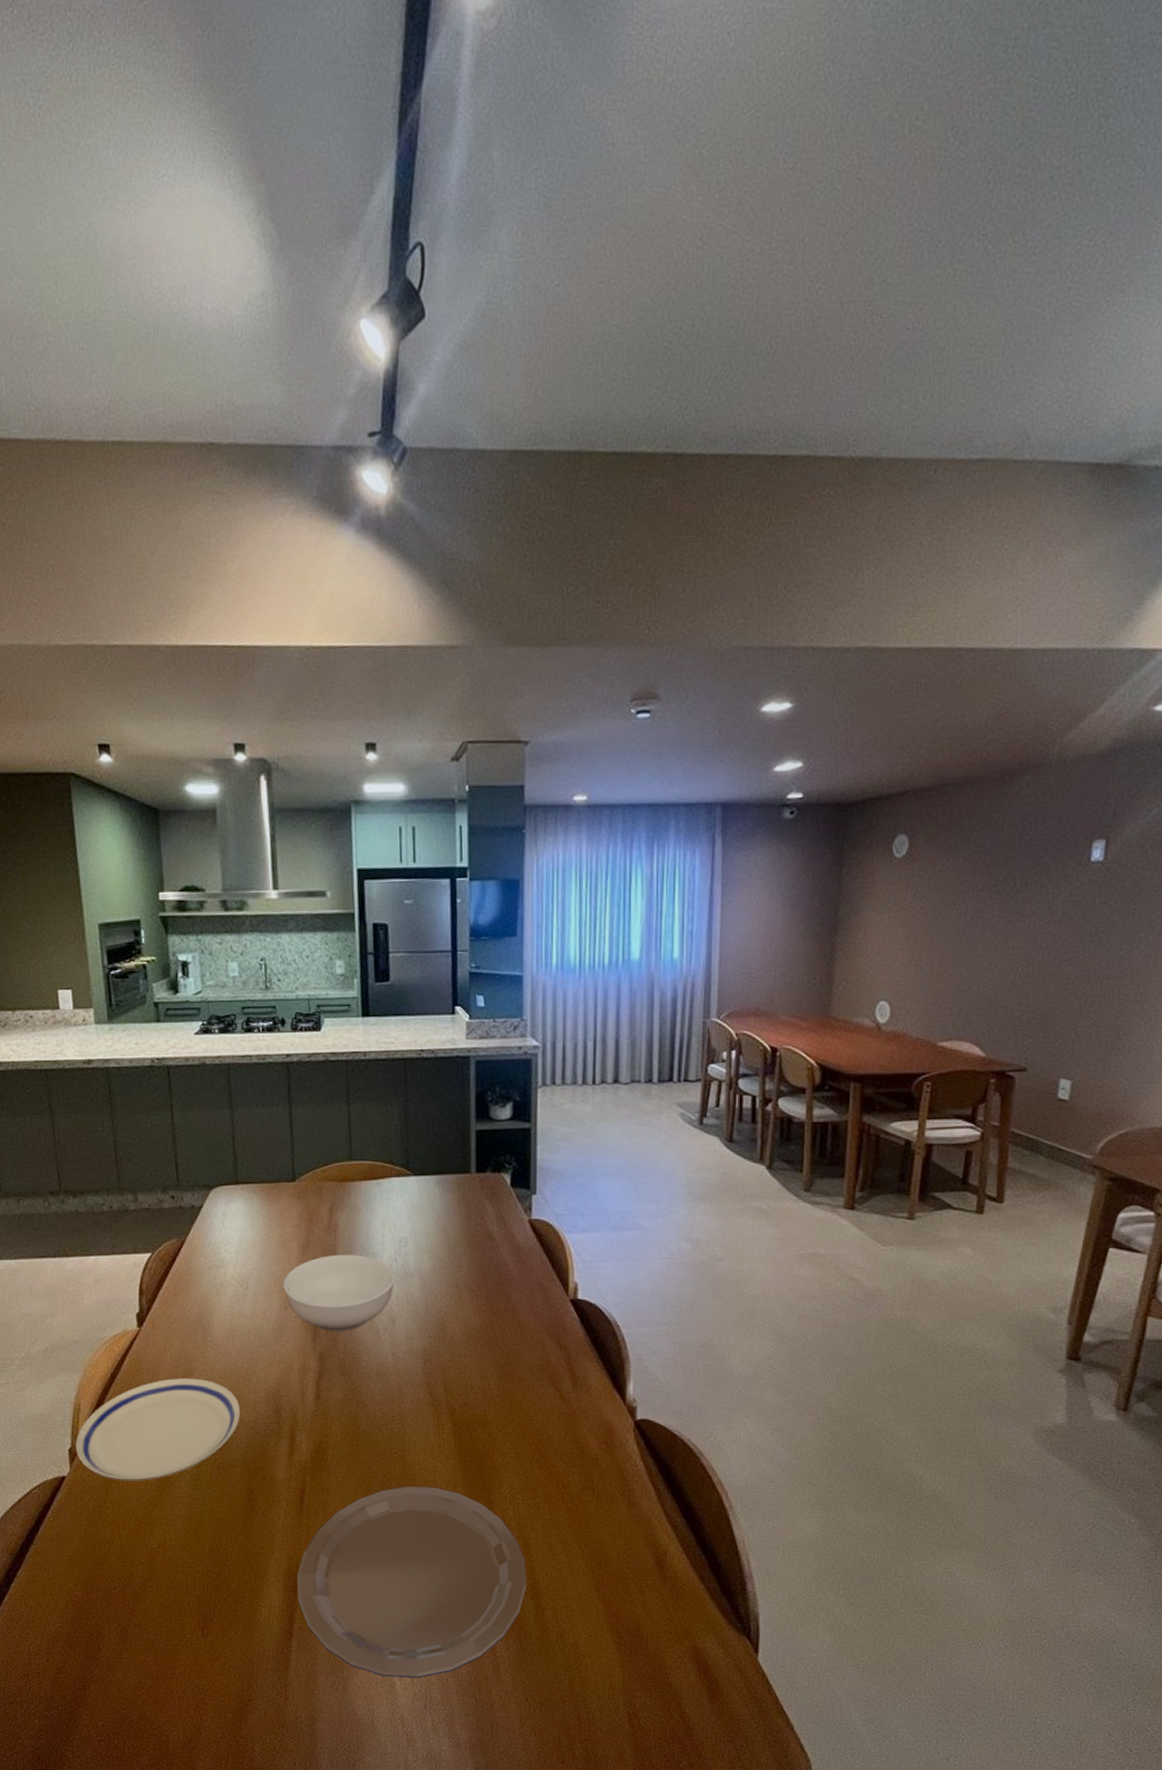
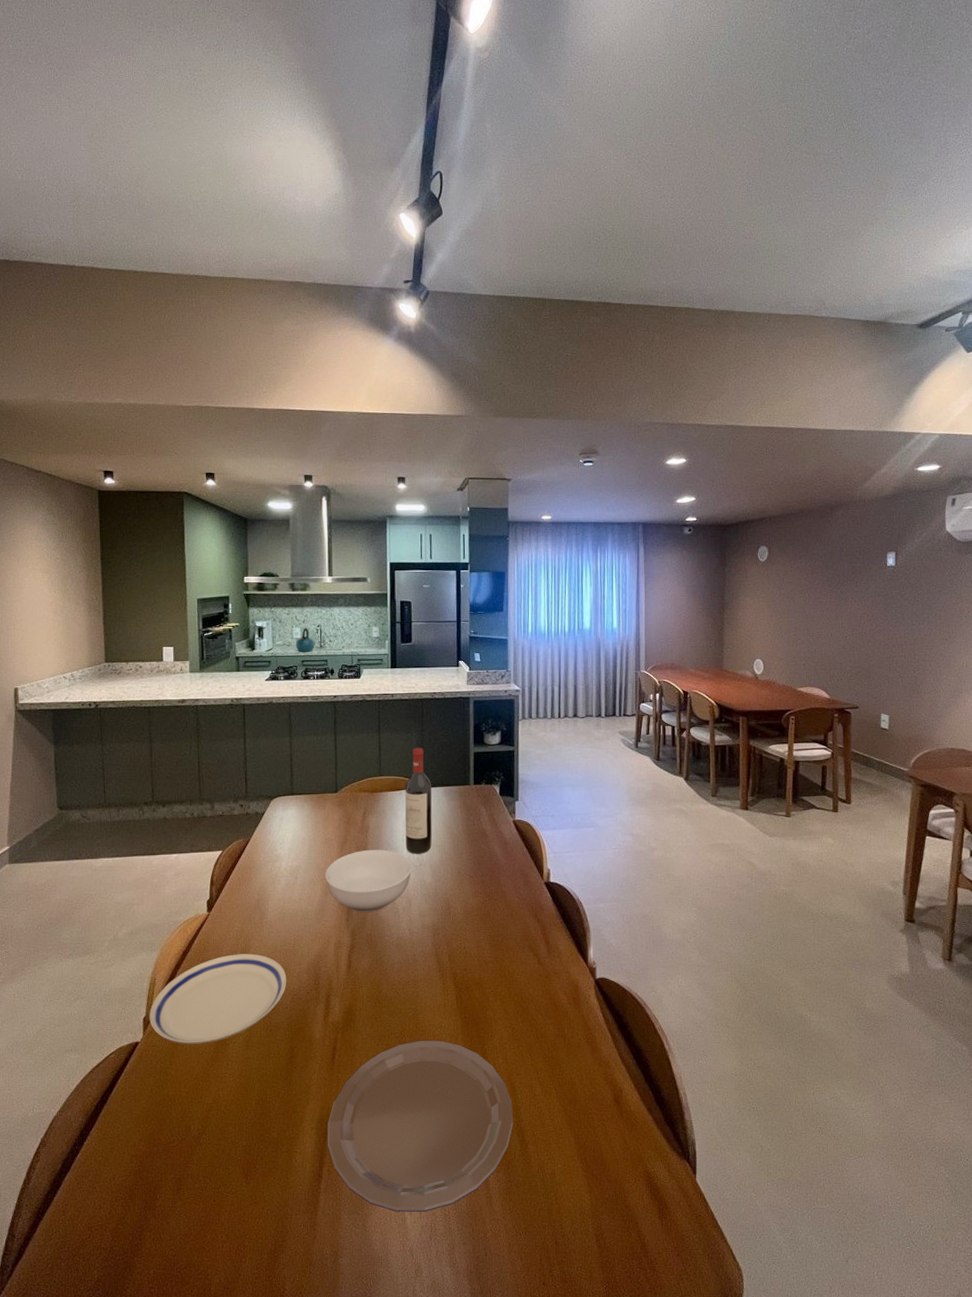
kettle: none [232,962,259,996] -> present [295,628,315,652]
wine bottle: none [384,1123,421,1261] -> present [405,747,432,854]

